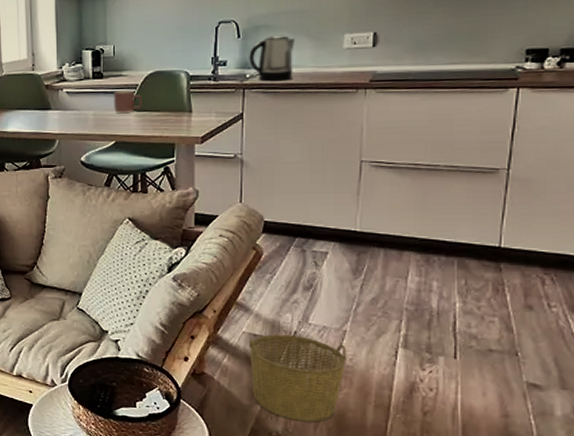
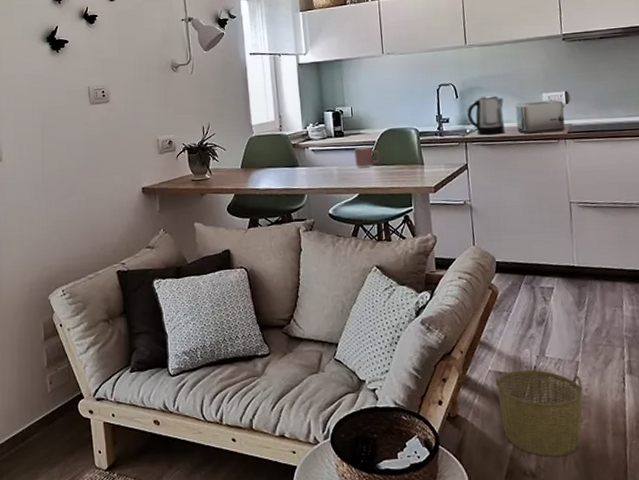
toaster: none [308,42,371,81] -> present [515,100,565,134]

